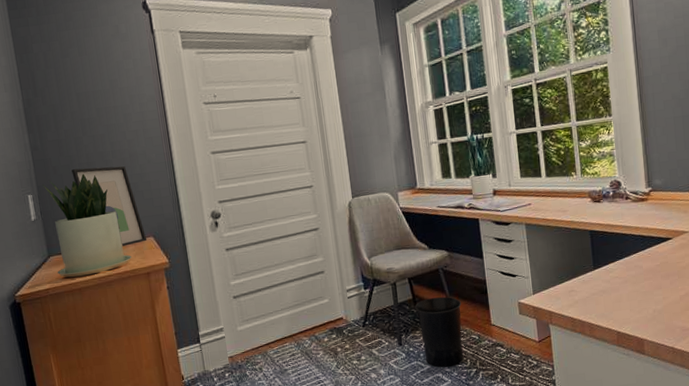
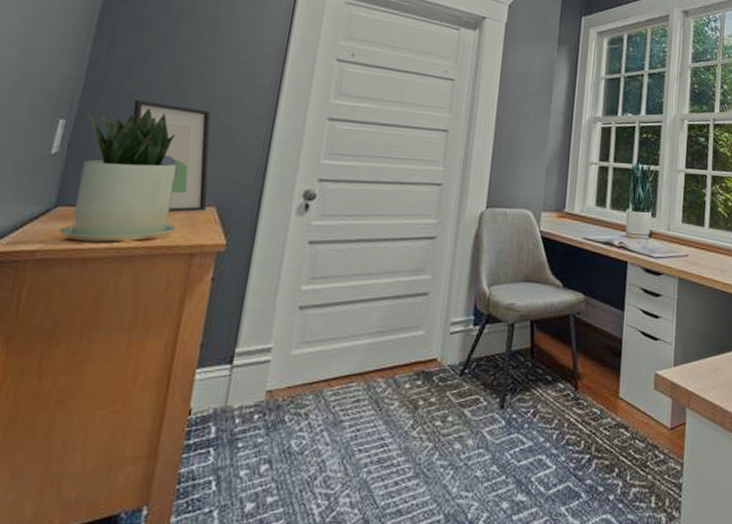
waste bin: present [415,296,463,367] -> none [529,351,588,447]

